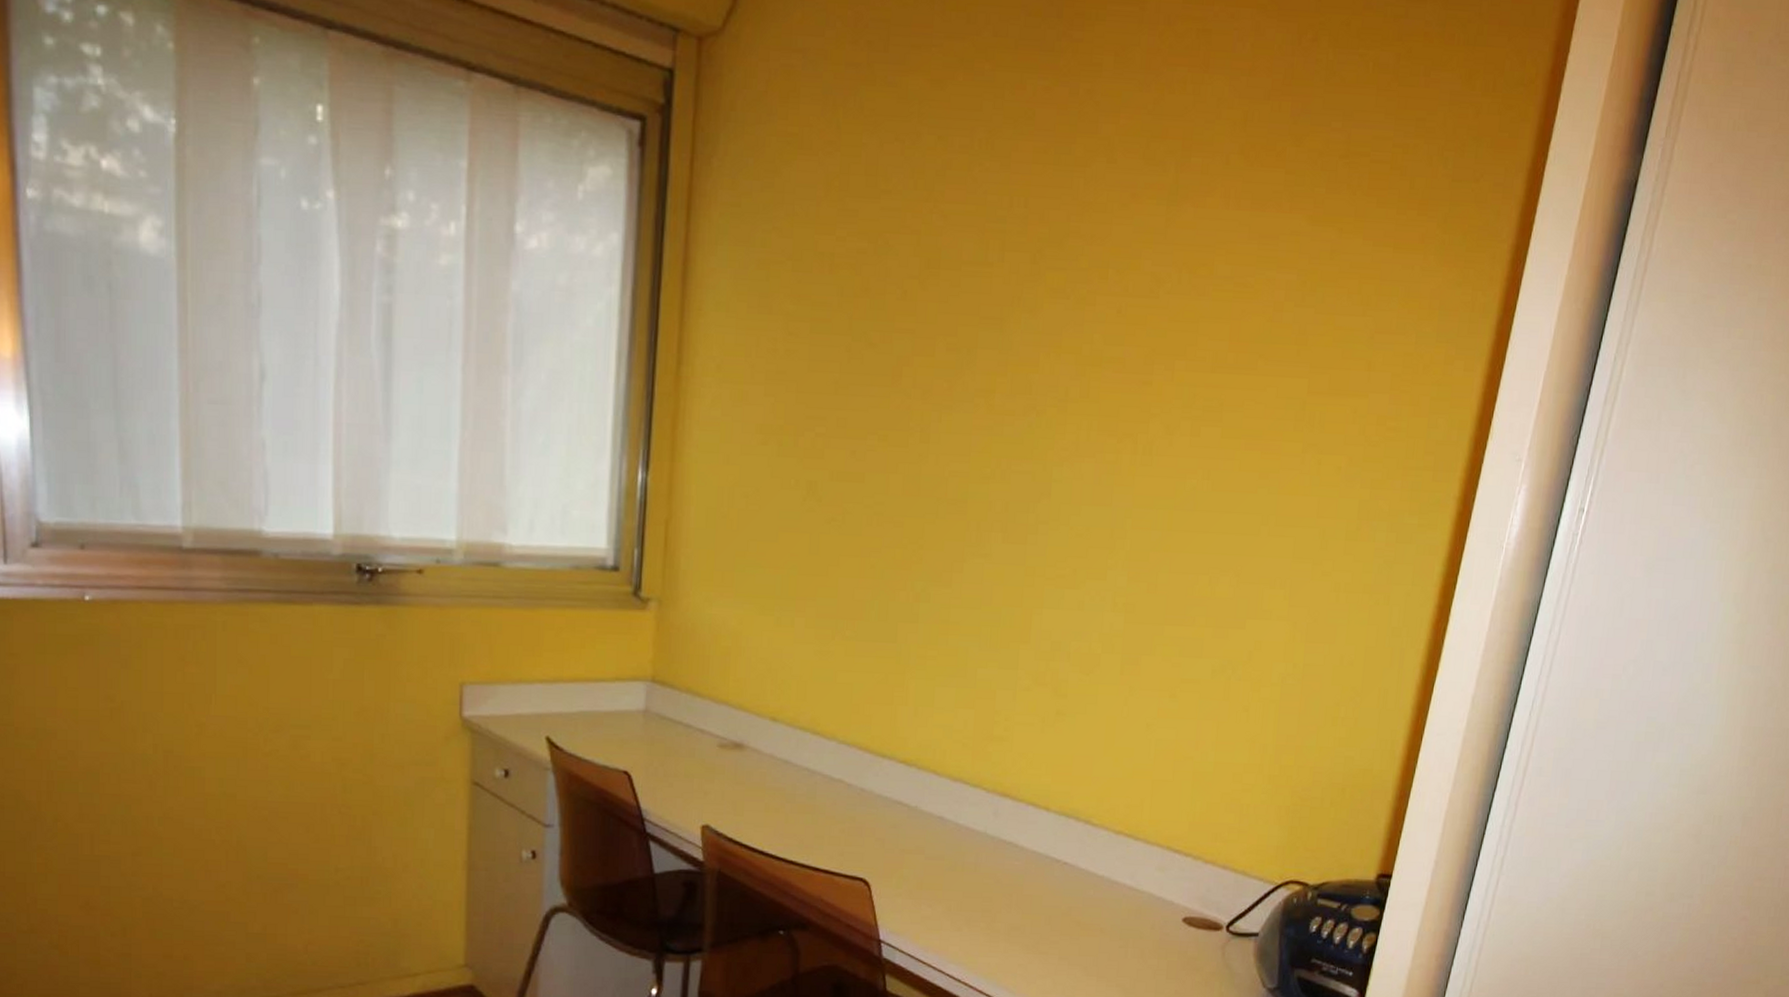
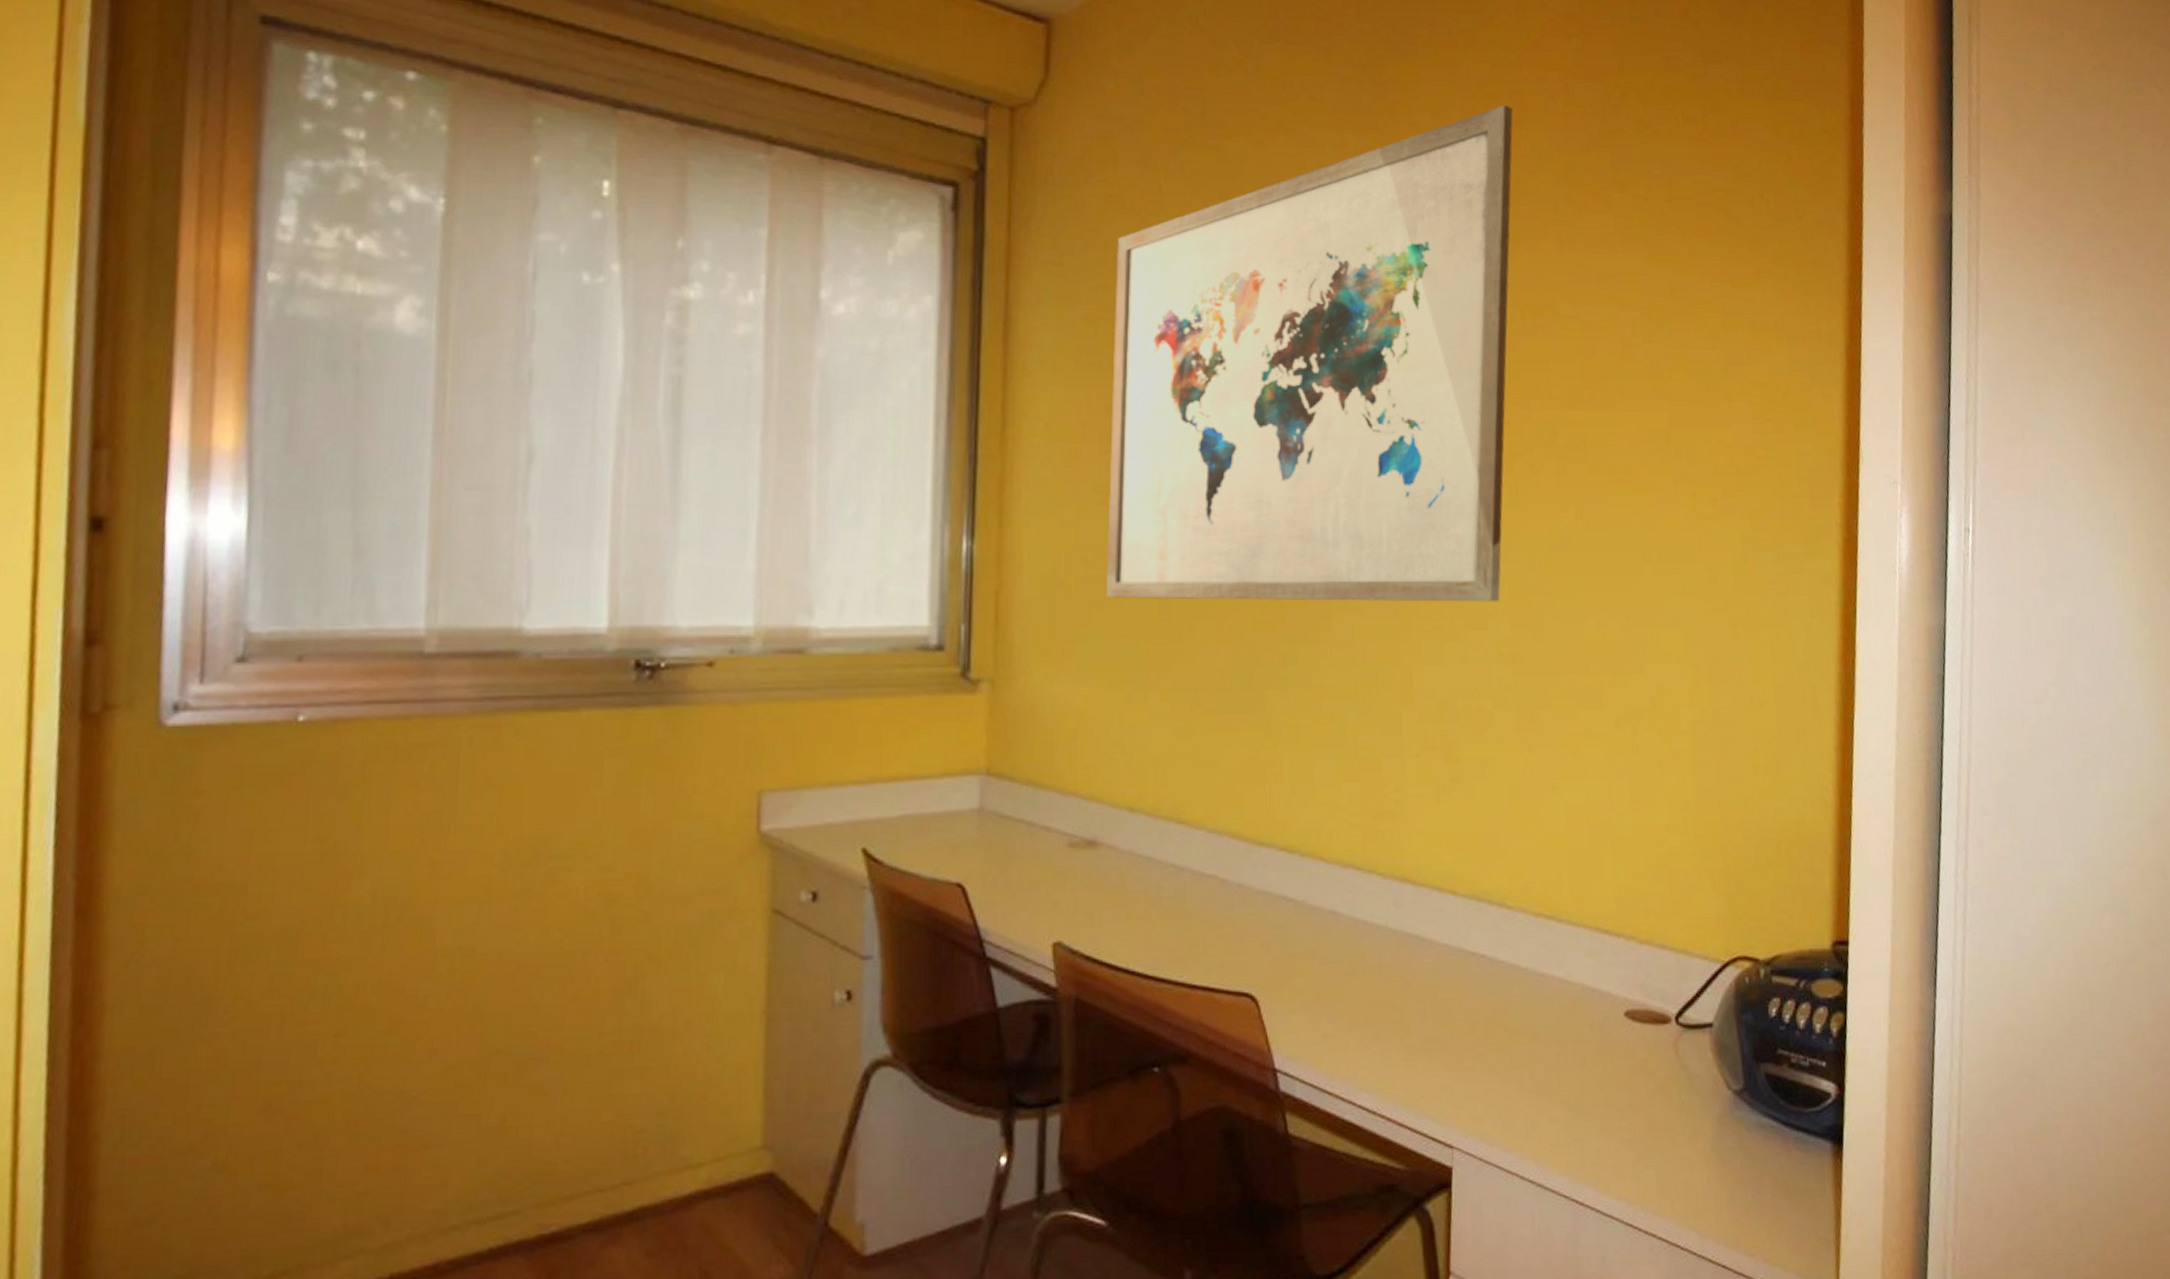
wall art: none [763,44,1199,555] -> present [1106,104,1513,602]

